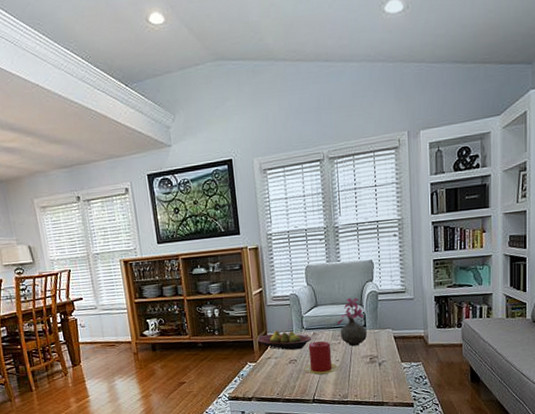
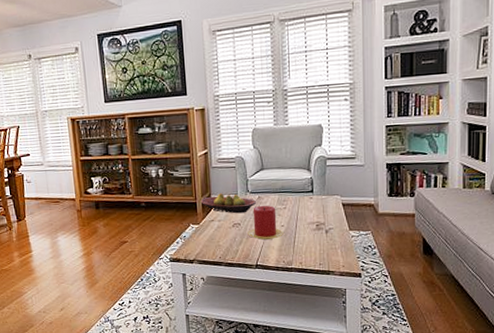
vase: present [337,297,368,347] -> none [283,162,315,212]

